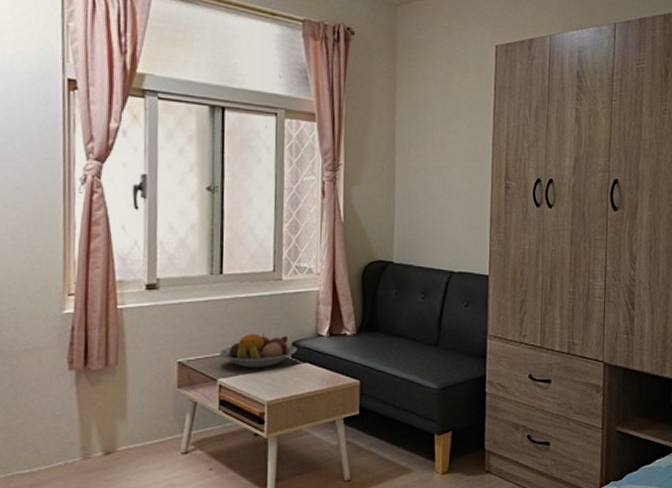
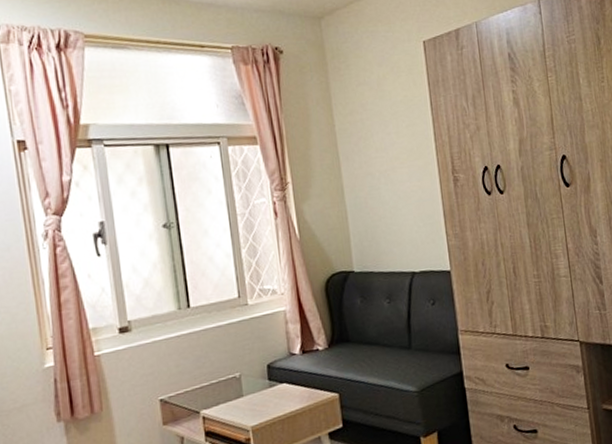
fruit bowl: present [219,332,297,368] -> none [198,359,273,397]

